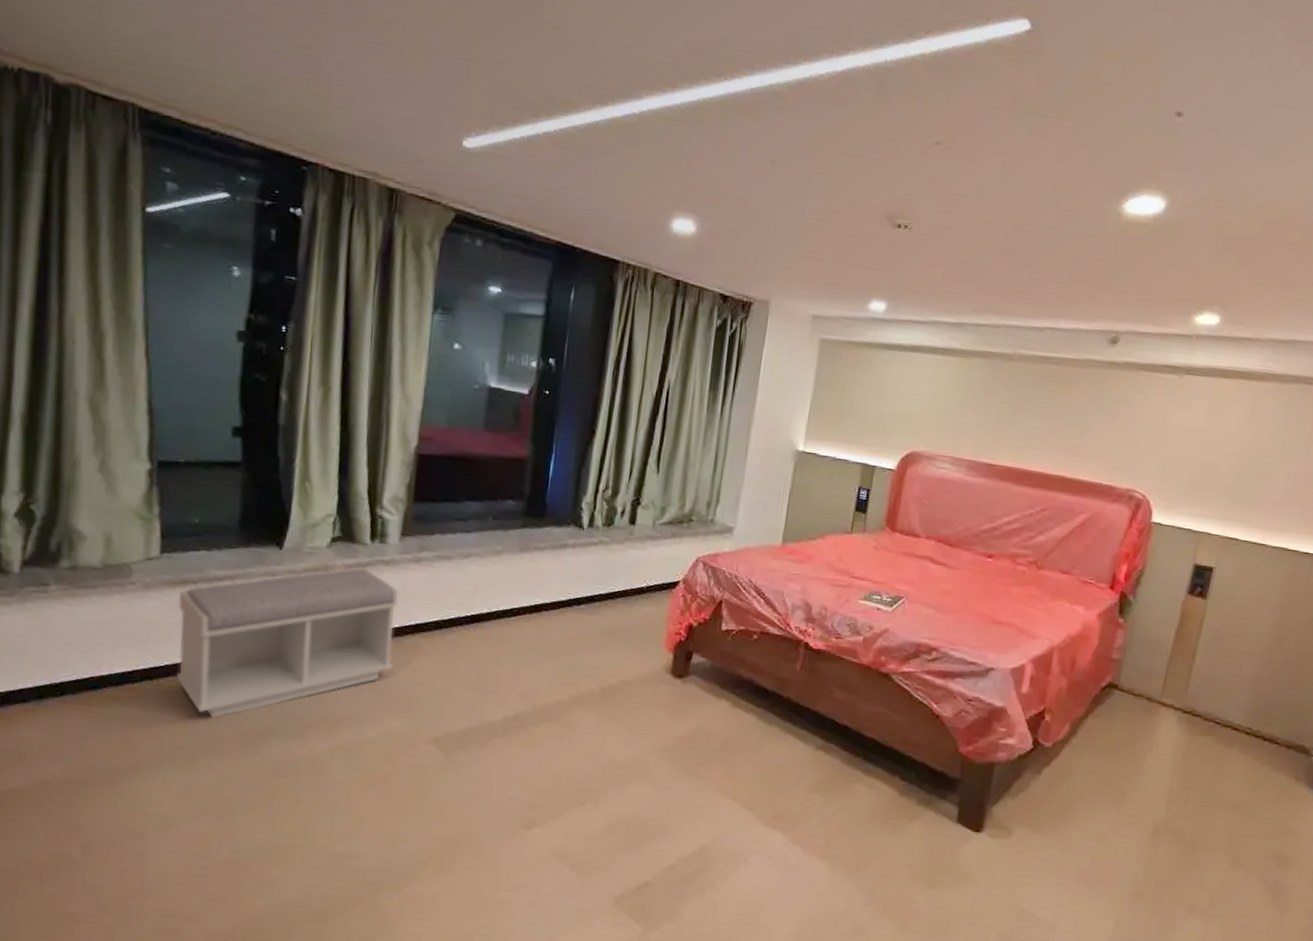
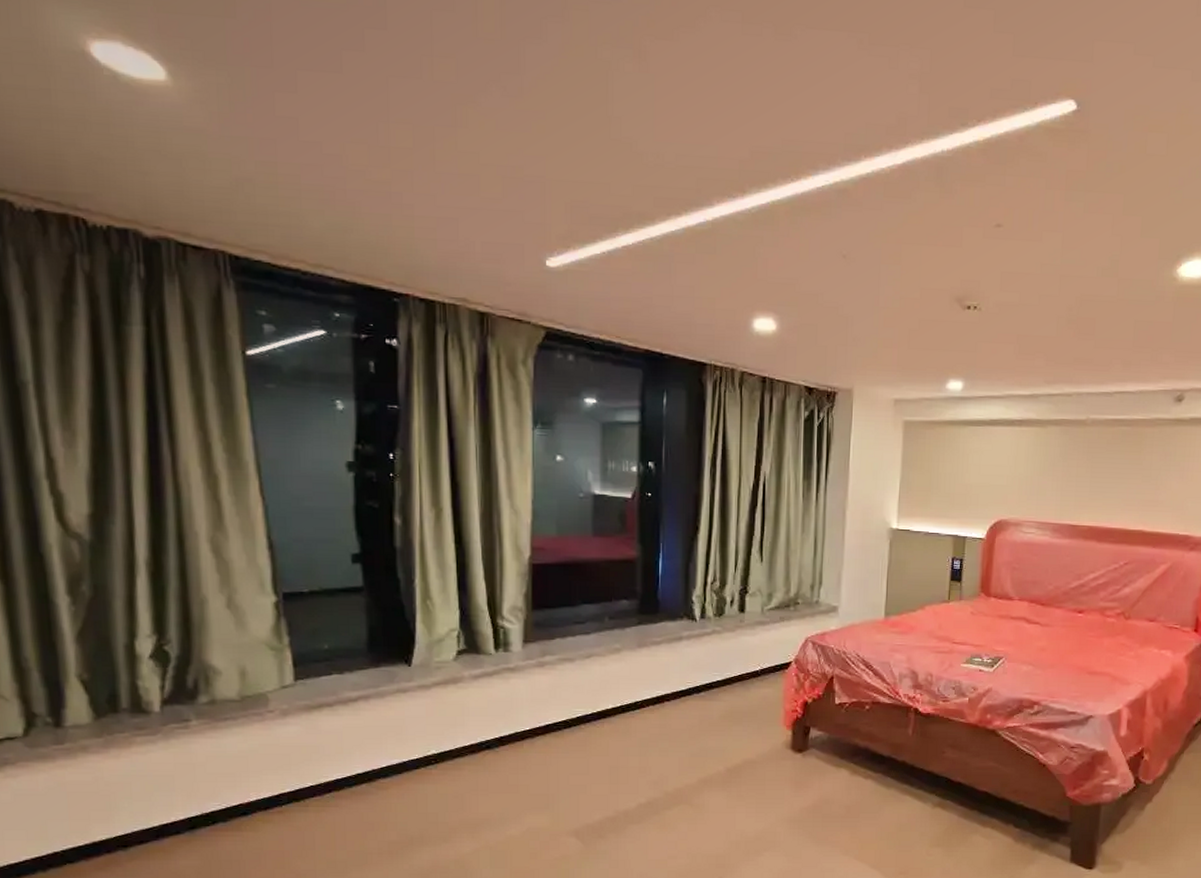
bench: present [177,567,399,718] -> none [316,677,529,831]

